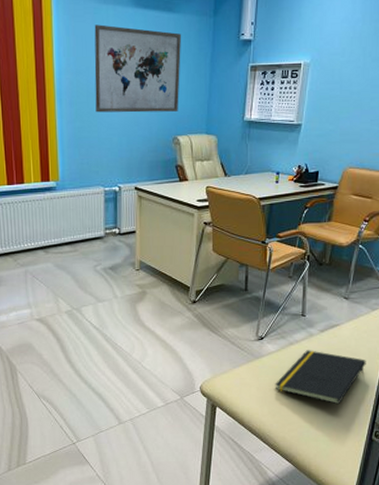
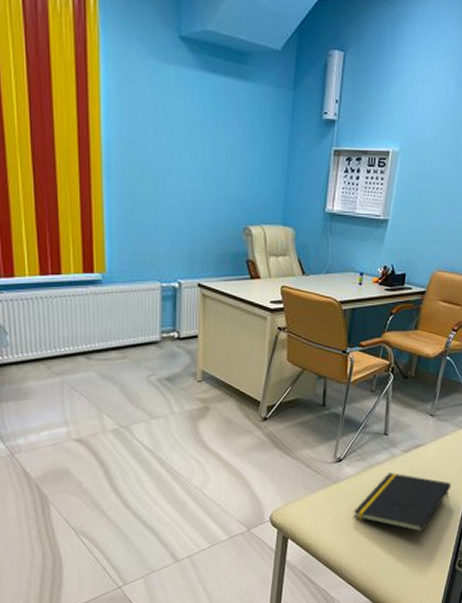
wall art: present [94,24,182,113] -> none [151,87,257,197]

